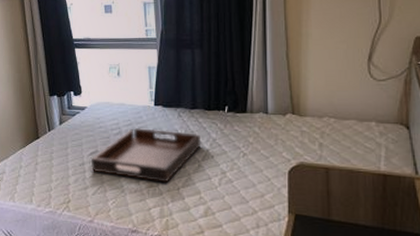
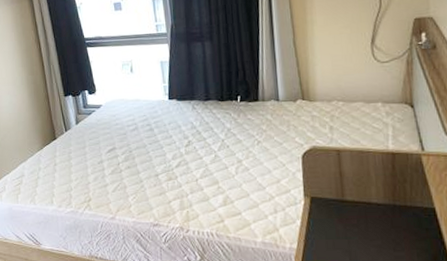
serving tray: present [92,127,202,183] -> none [110,122,217,175]

